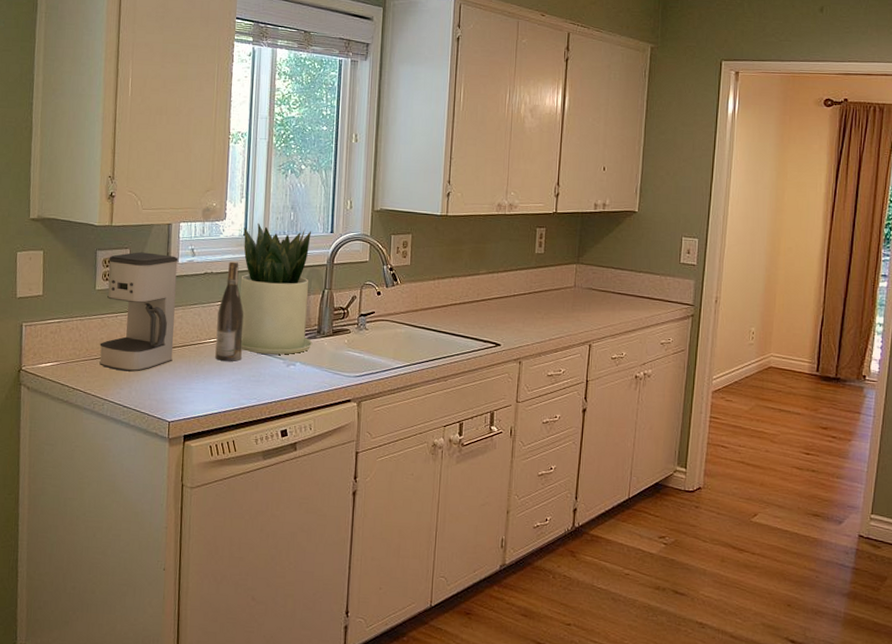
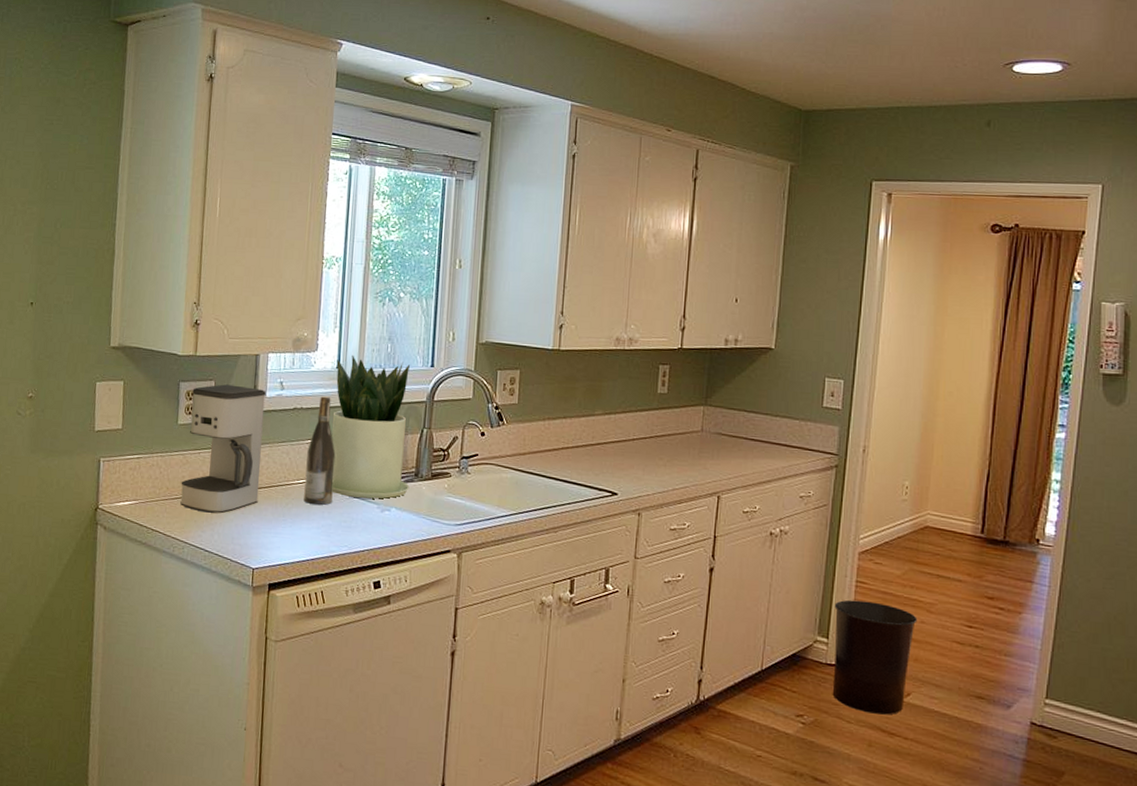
waste bin: none [690,433,763,534] -> present [832,599,918,715]

